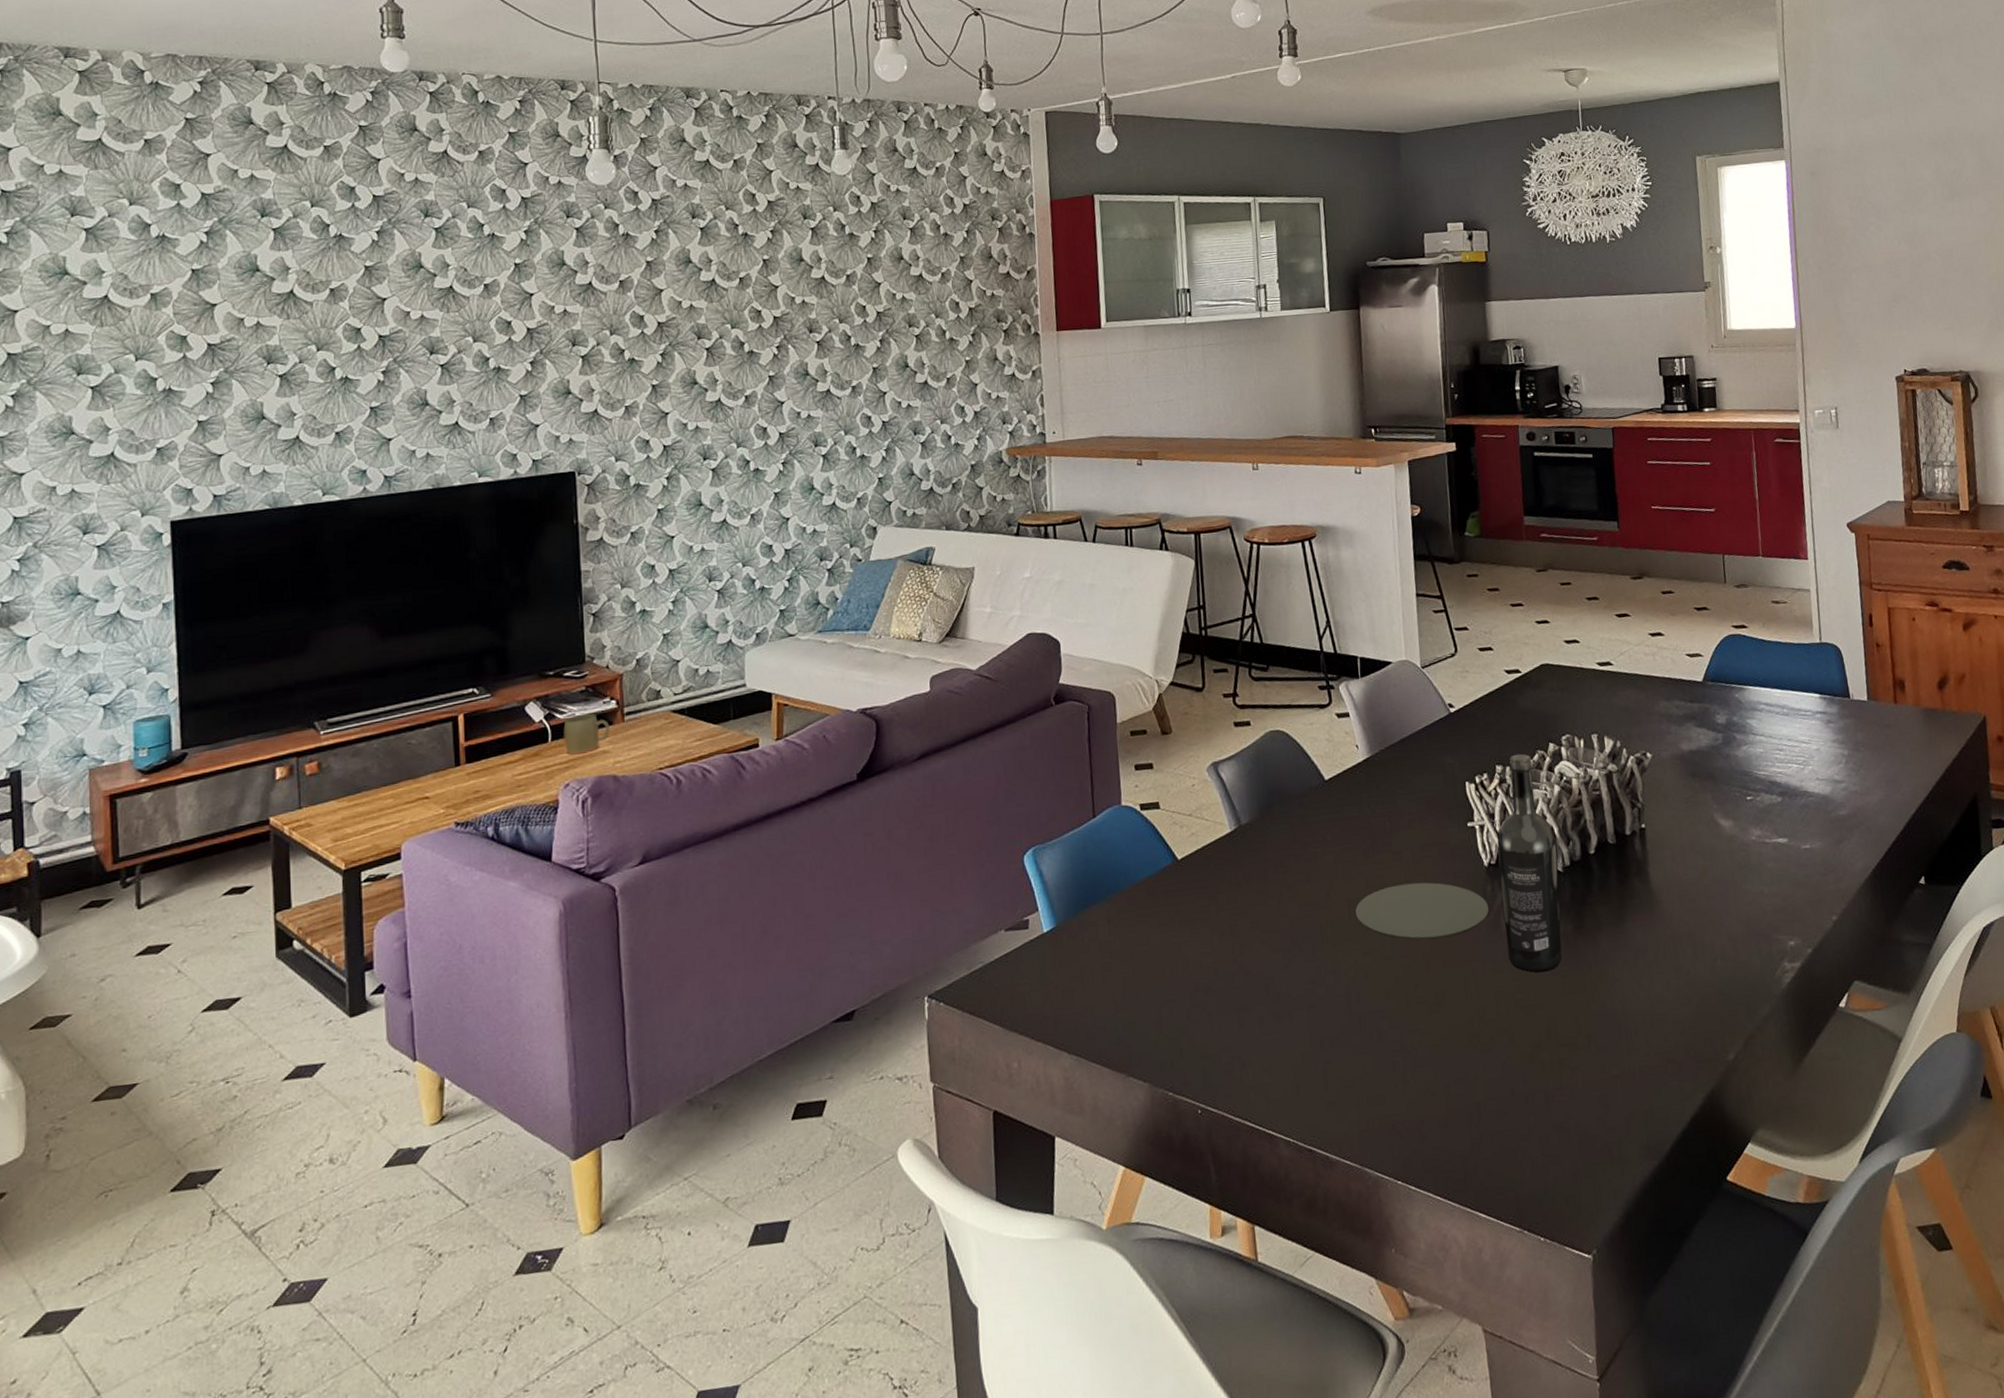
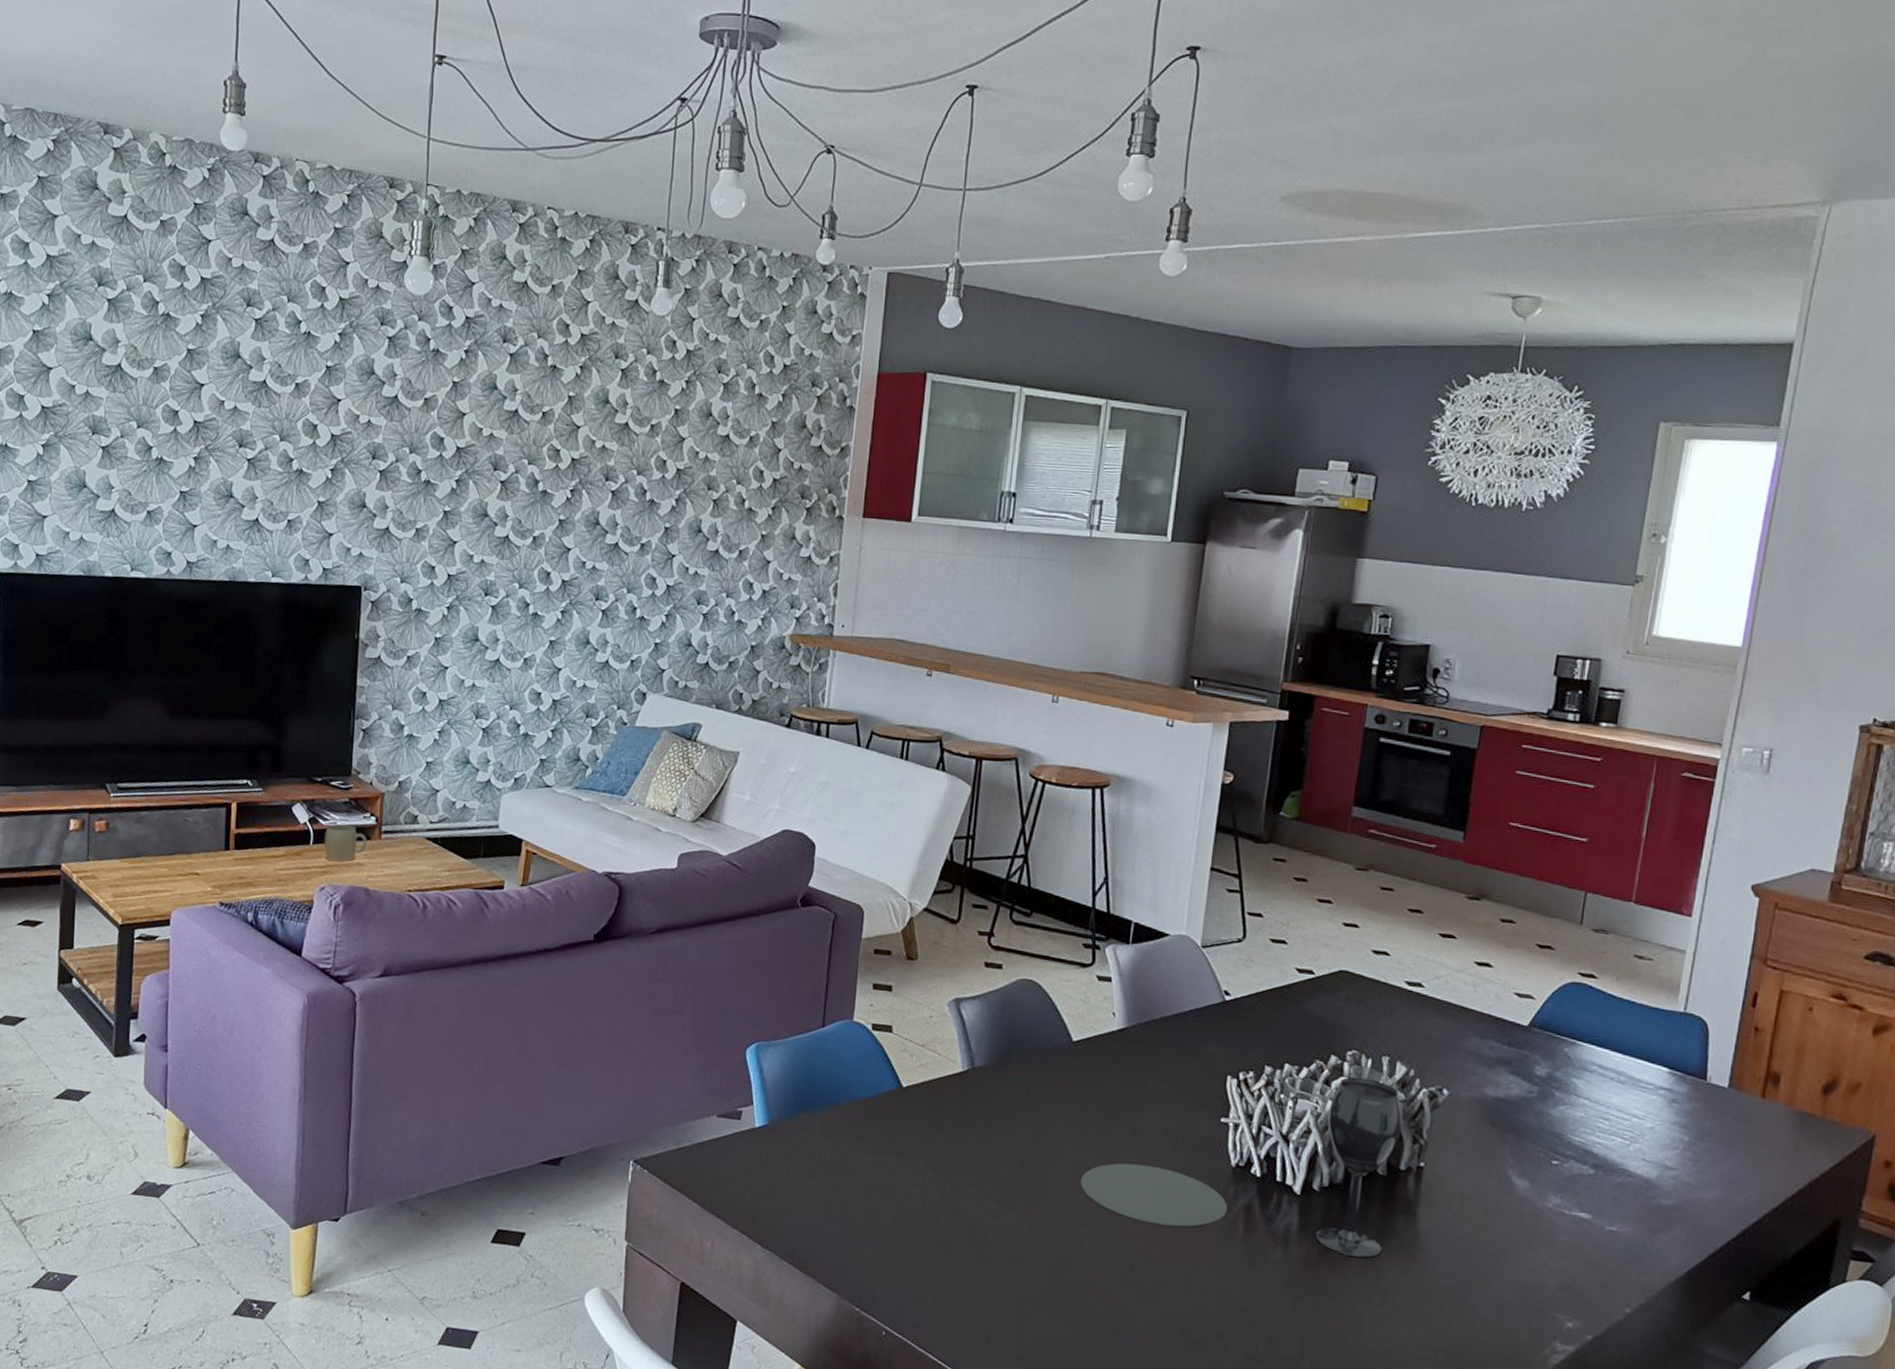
wine bottle: present [1497,753,1563,973] -> none [1238,1058,1318,1288]
wine glass: none [1557,757,1627,927] -> present [1315,1077,1402,1259]

